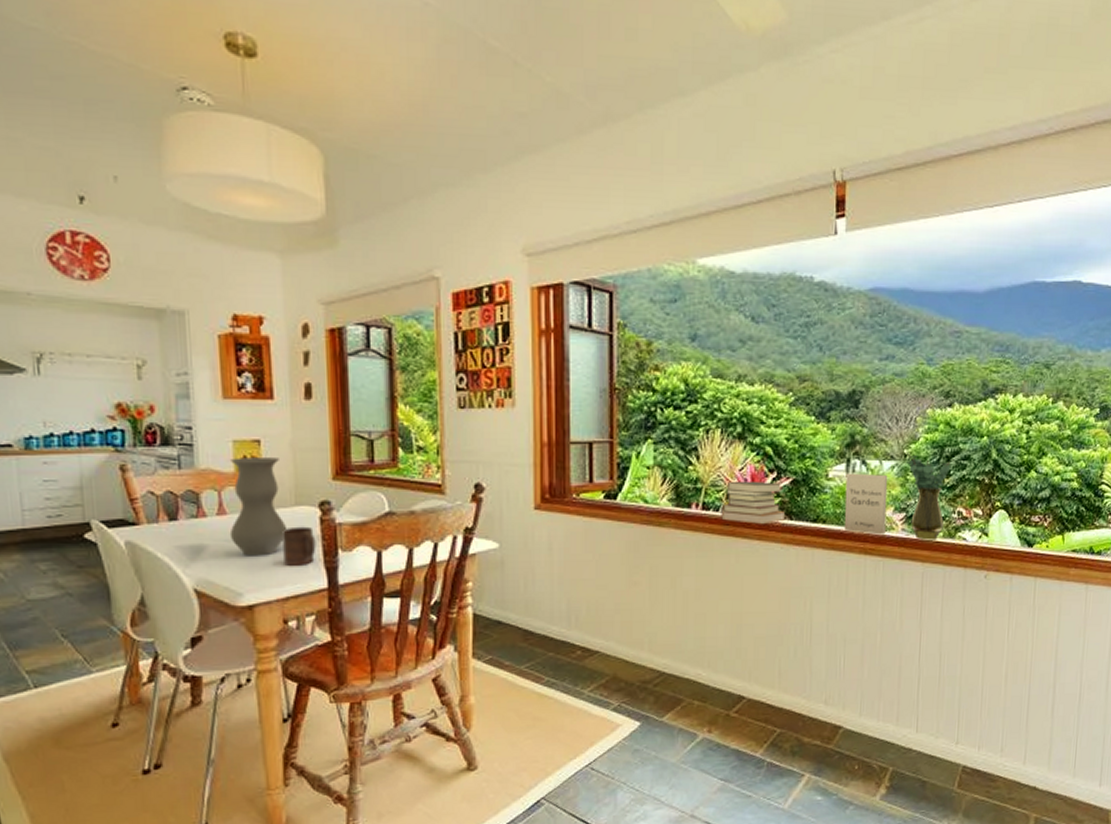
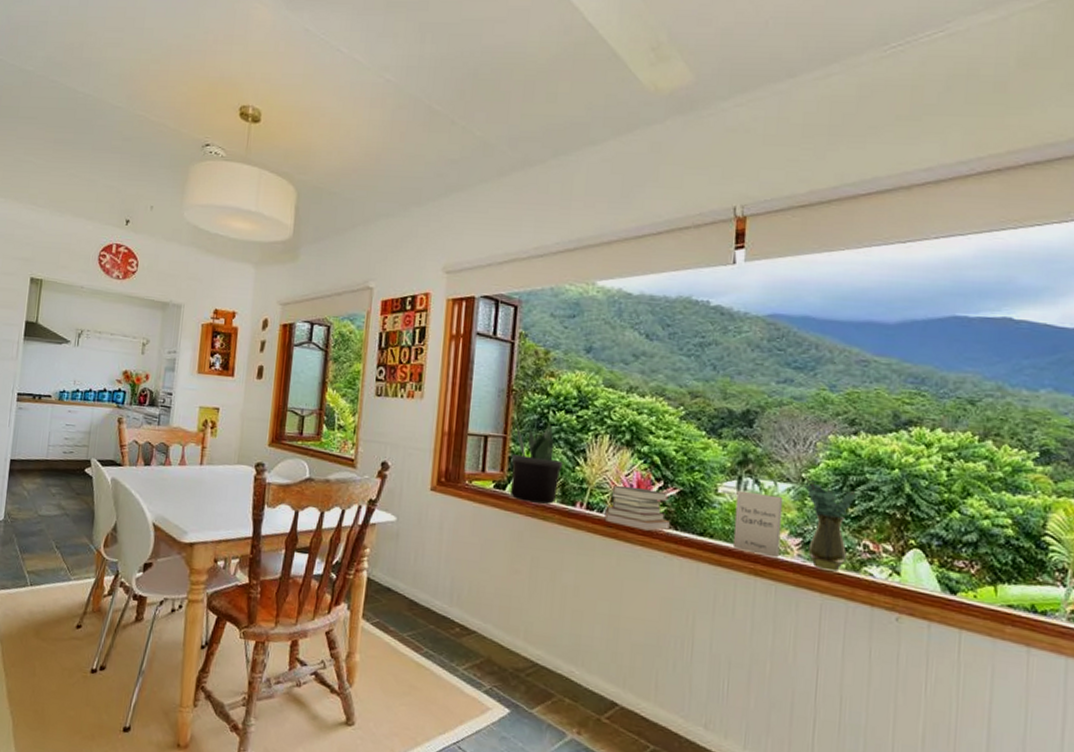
vase: present [229,458,288,556] -> none [185,420,231,503]
cup: present [282,526,316,566] -> none [222,481,249,515]
planter: none [620,421,675,511] -> present [511,419,563,505]

